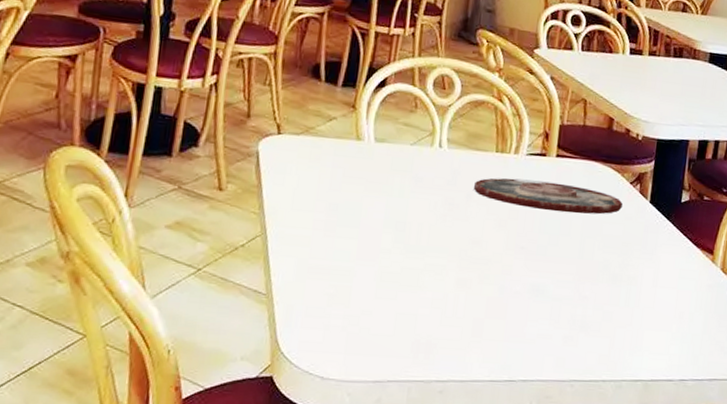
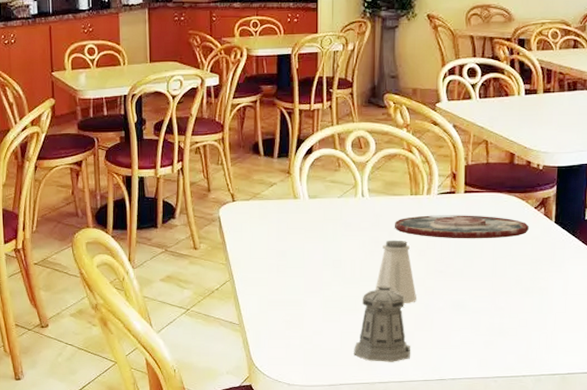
pepper shaker: none [409,258,478,356] -> present [354,285,410,362]
saltshaker: none [442,203,492,283] -> present [375,240,417,303]

